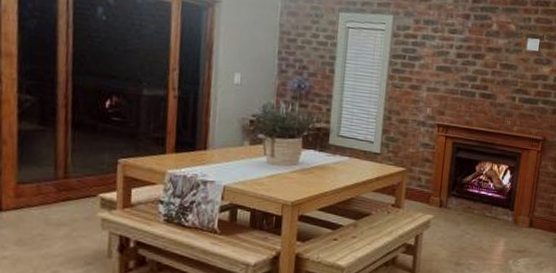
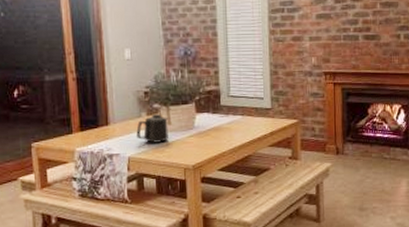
mug: none [236,145,272,175] -> present [136,114,168,143]

